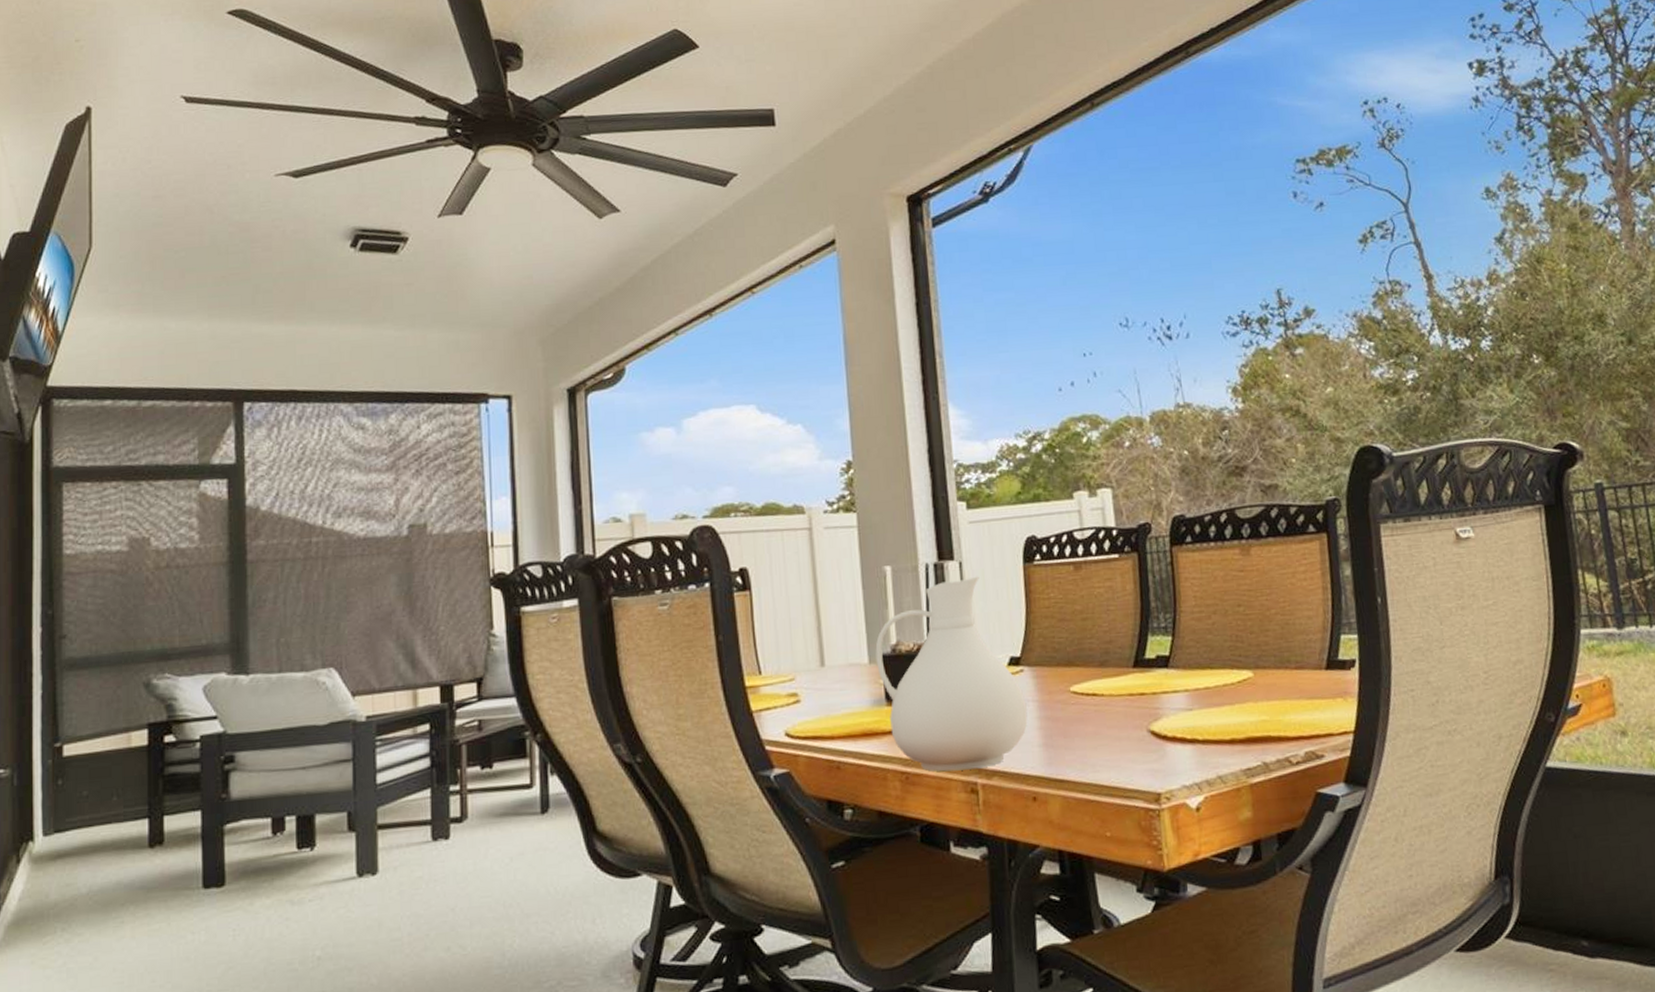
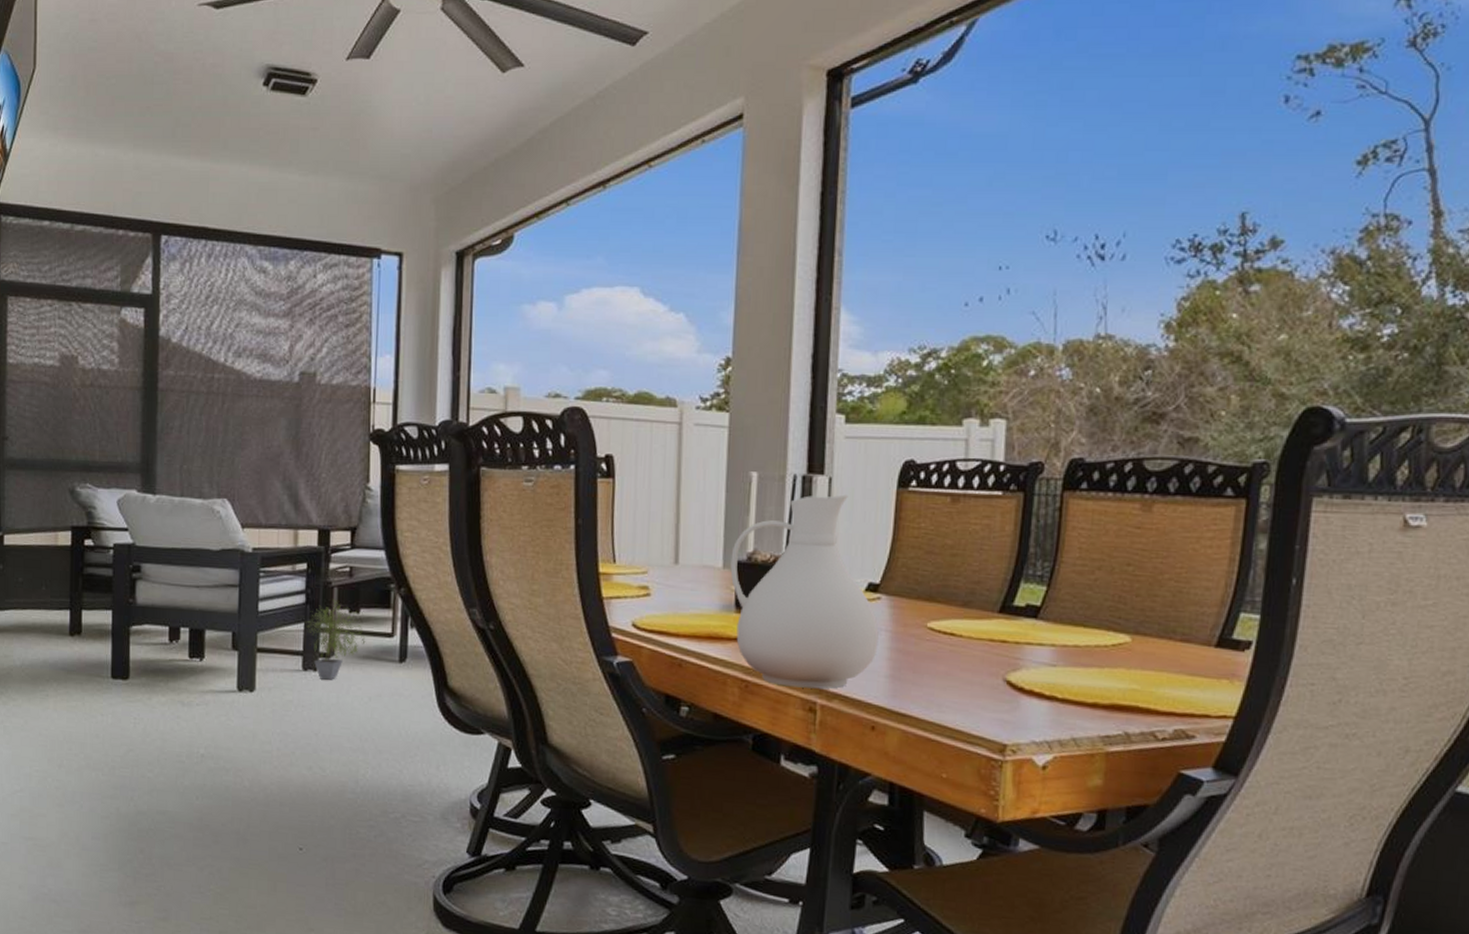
potted plant: none [432,758,502,847] -> present [306,599,366,680]

